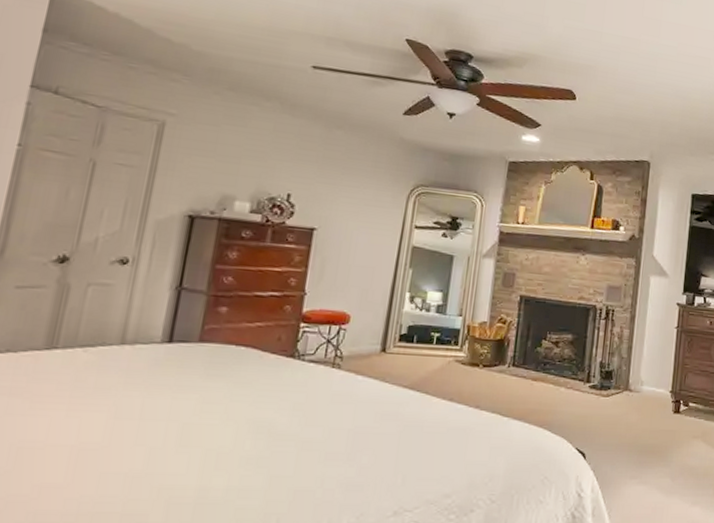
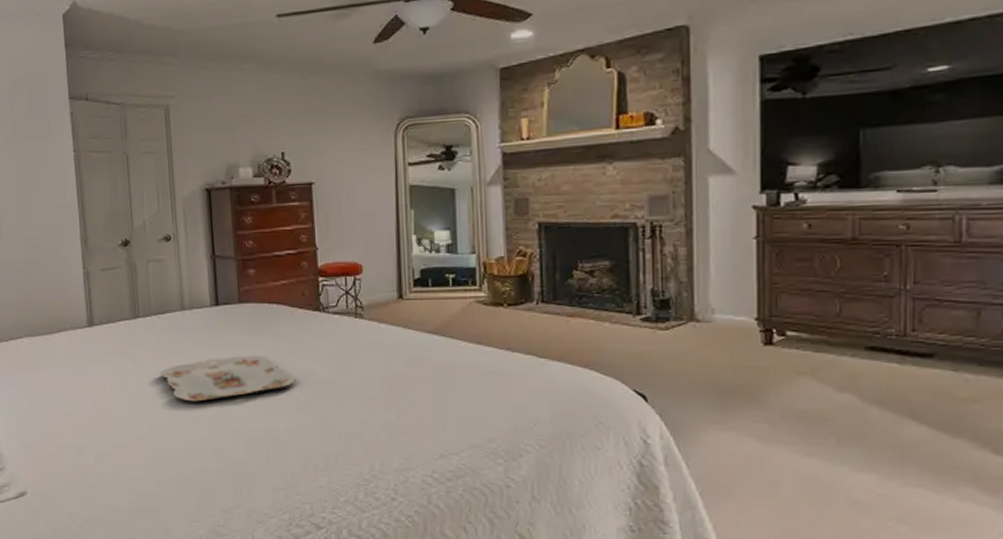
serving tray: none [66,400,250,454] -> present [159,355,296,402]

